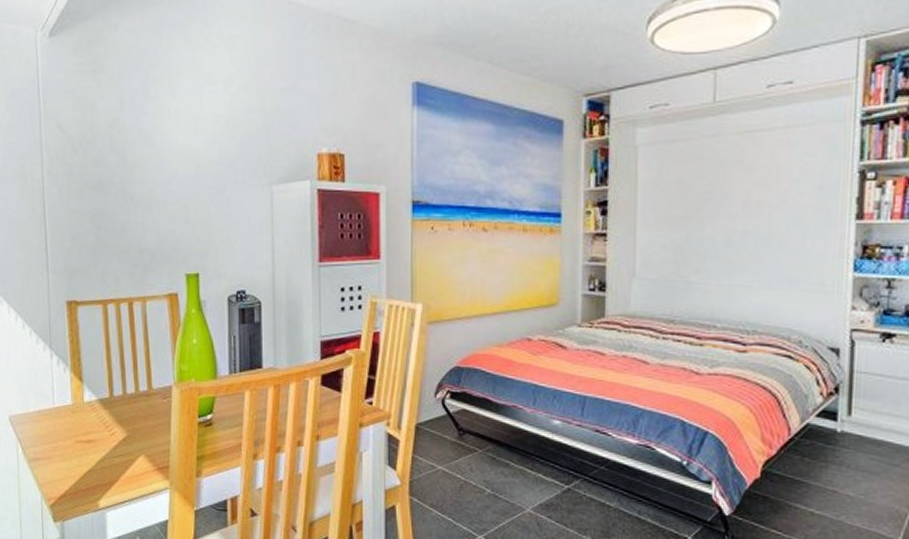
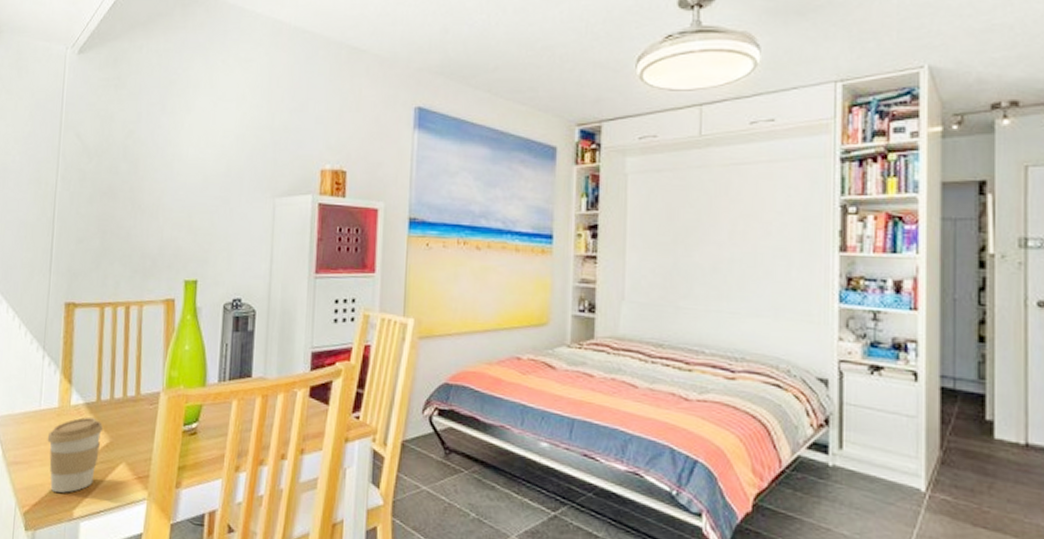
coffee cup: none [64,413,119,485] -> present [47,417,104,493]

